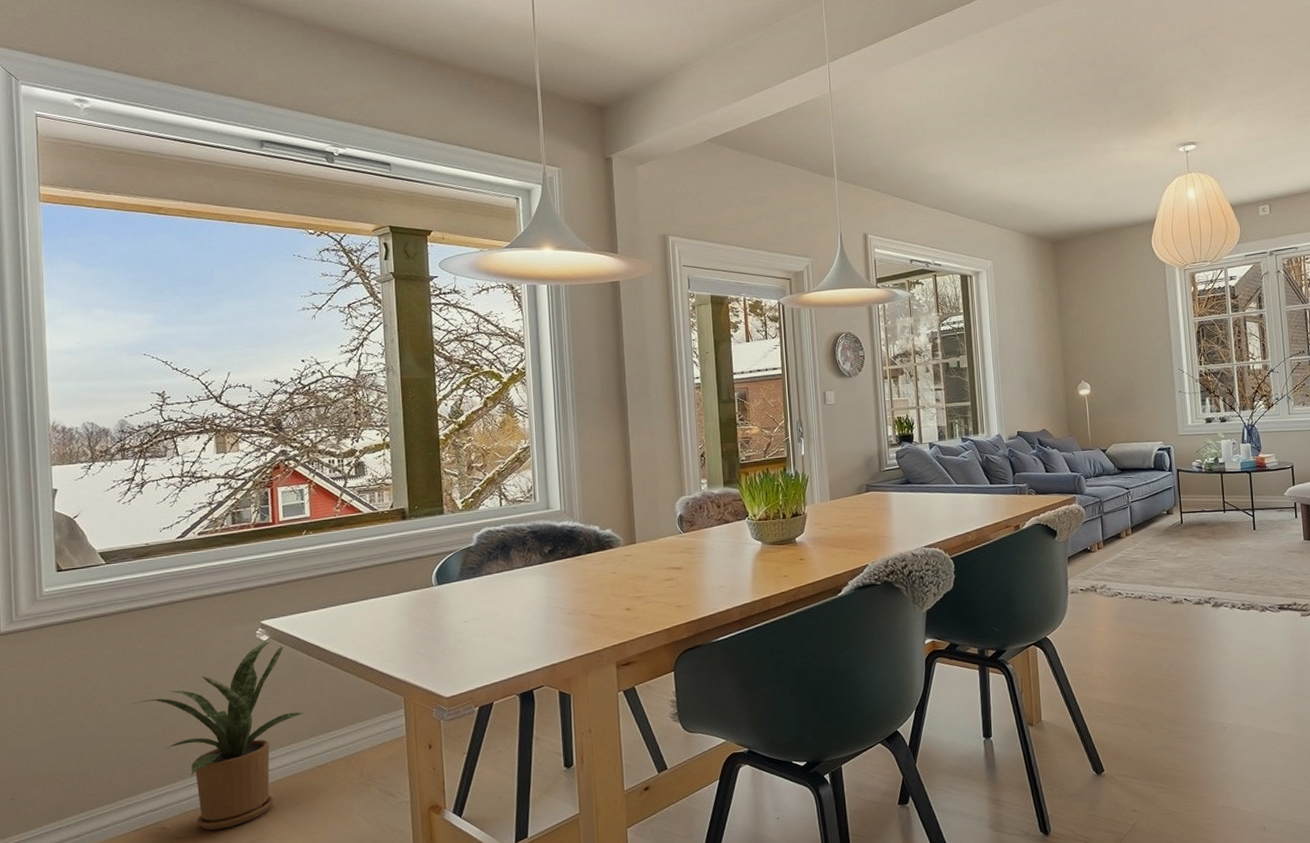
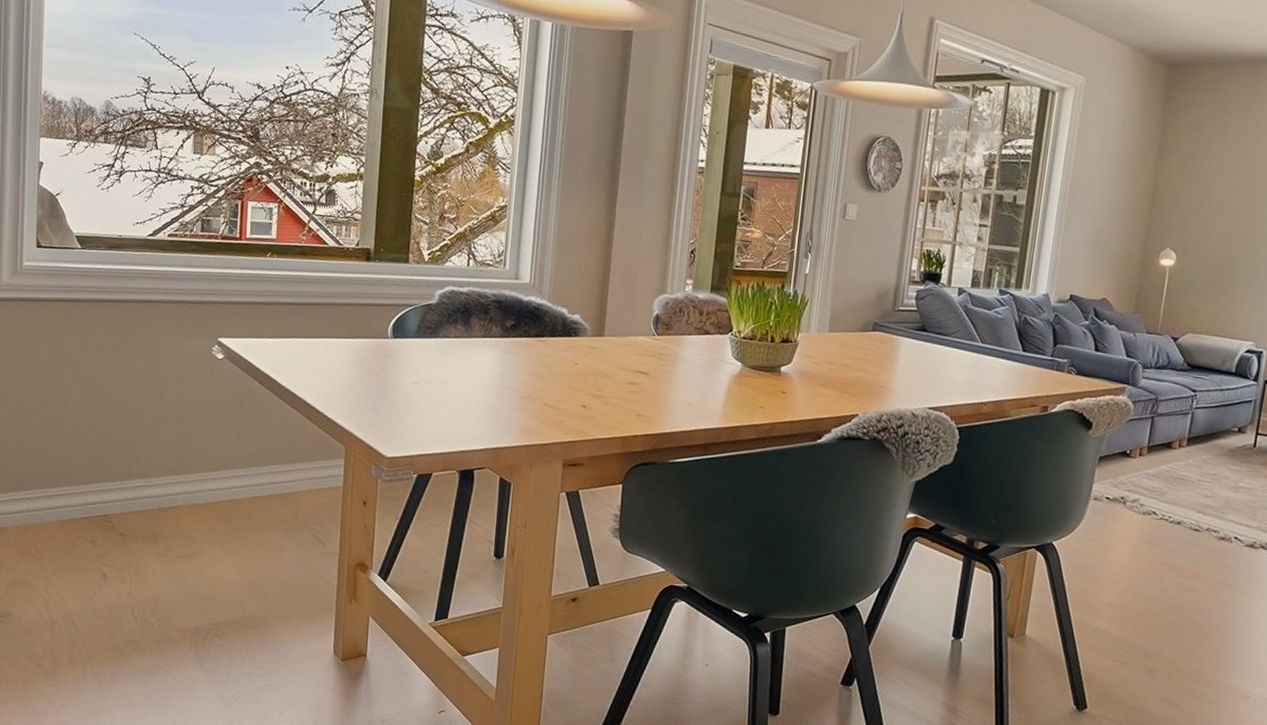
house plant: present [132,640,304,830] -> none [93,359,249,537]

